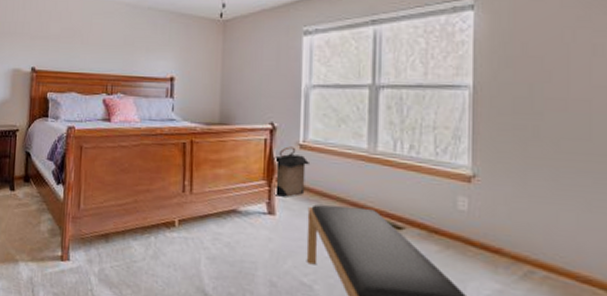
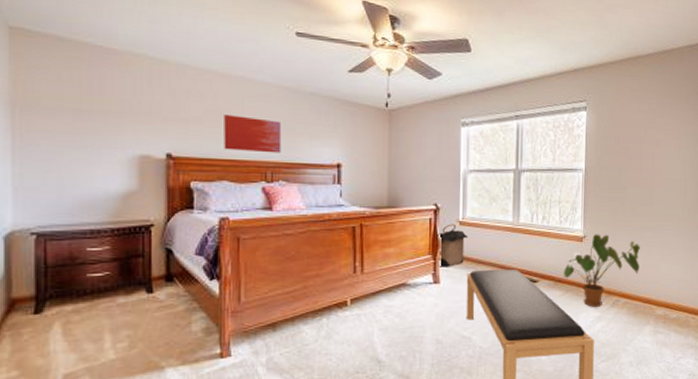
wall art: none [74,32,122,67] -> present [224,115,282,154]
house plant: none [441,174,572,277] -> present [563,234,641,307]

